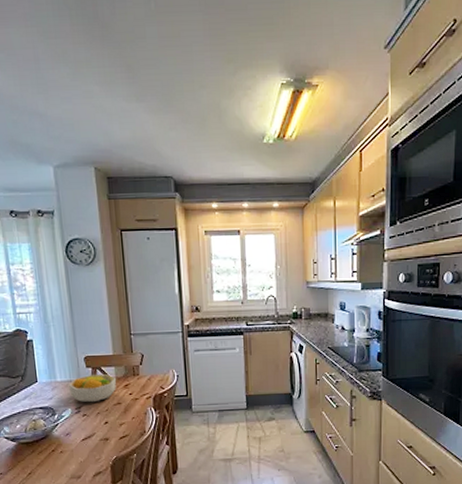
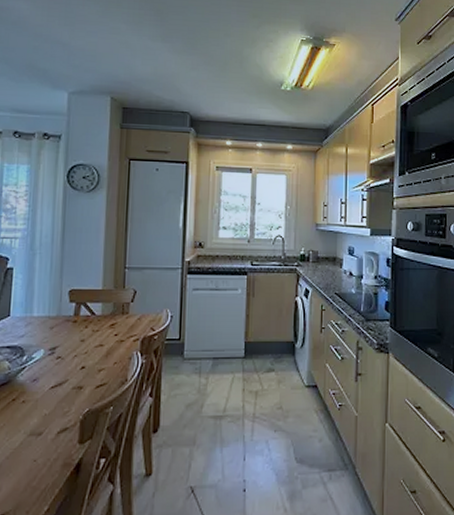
fruit bowl: present [68,374,117,403] -> none [45,311,103,343]

